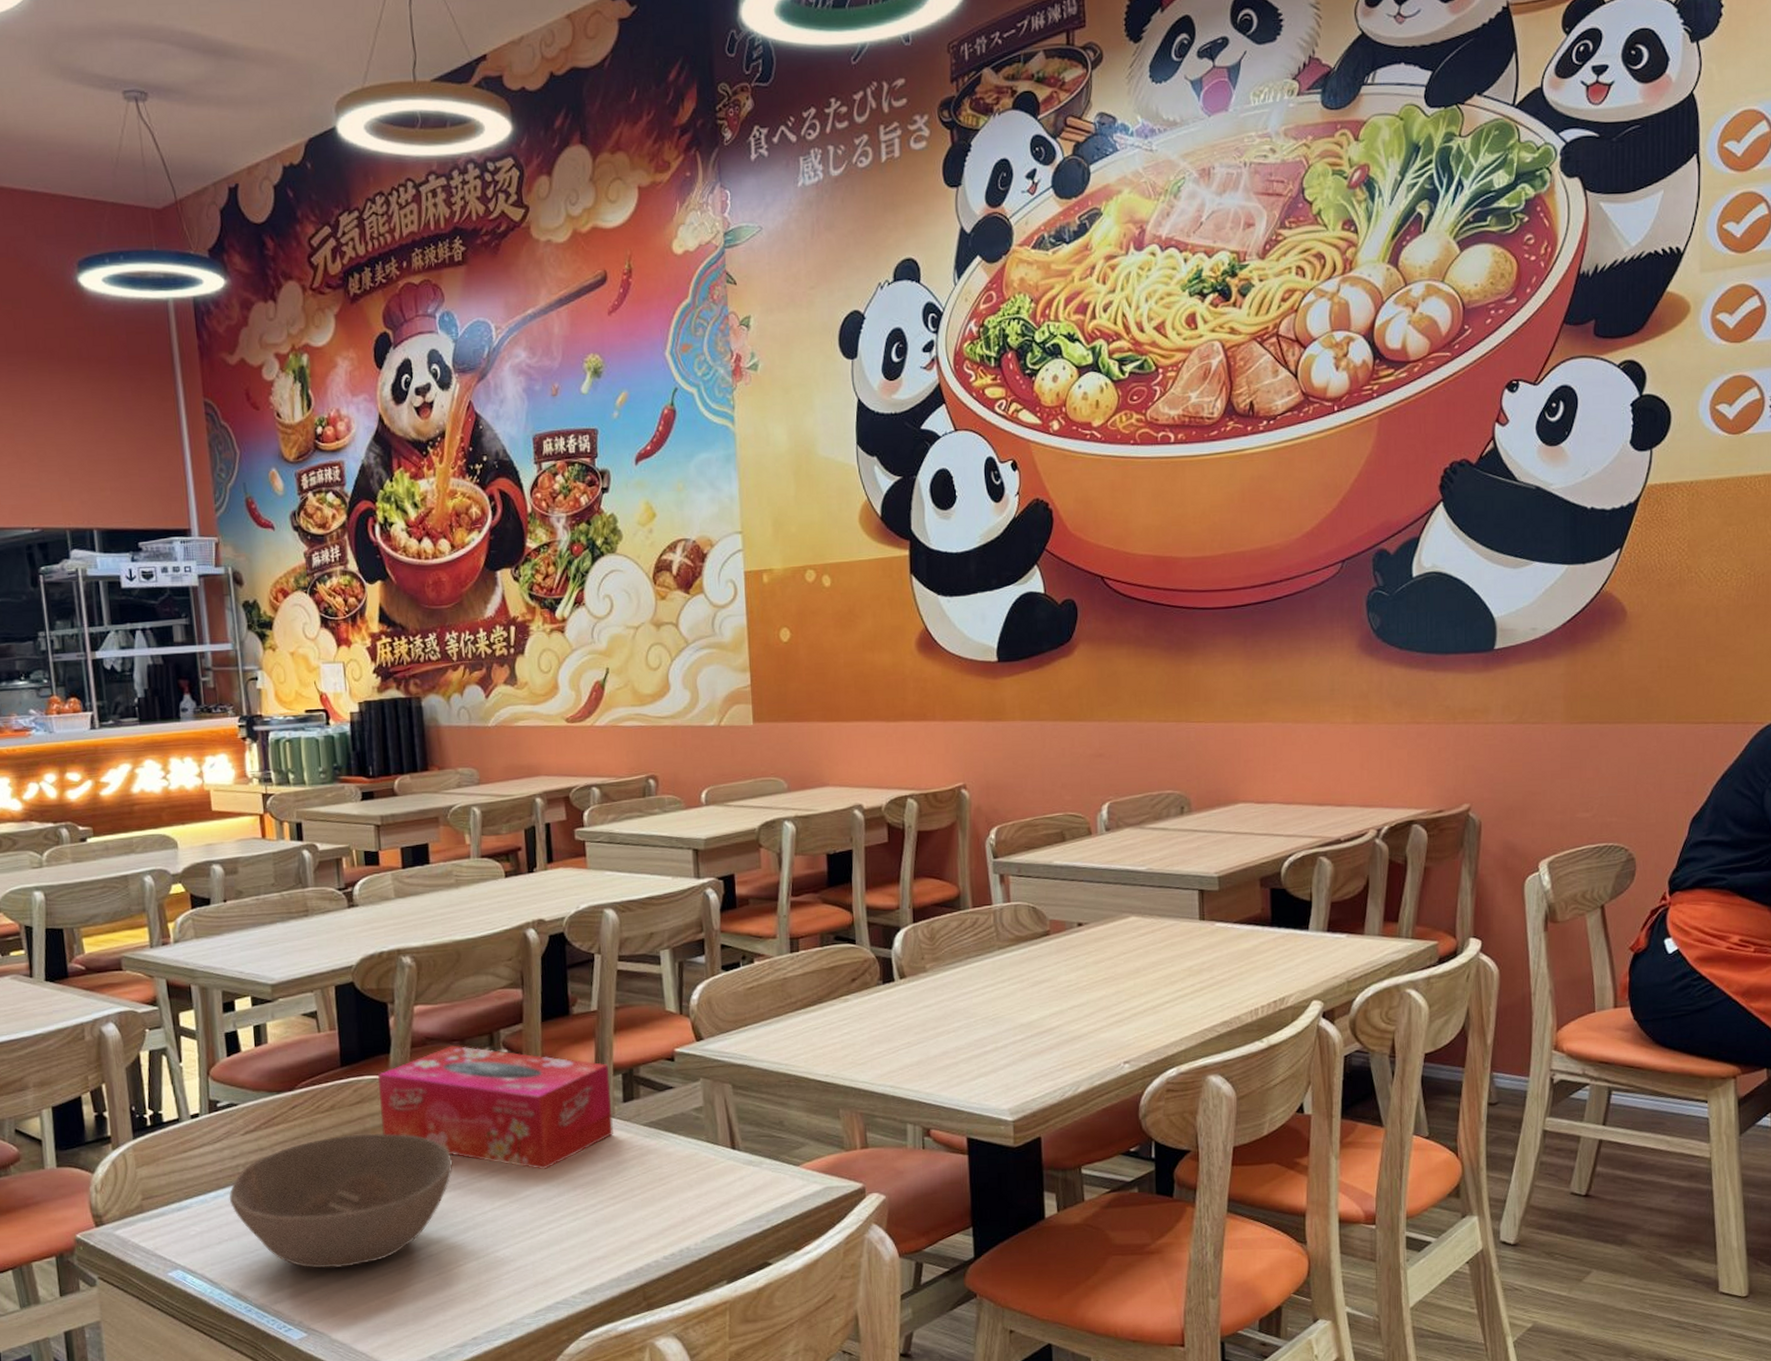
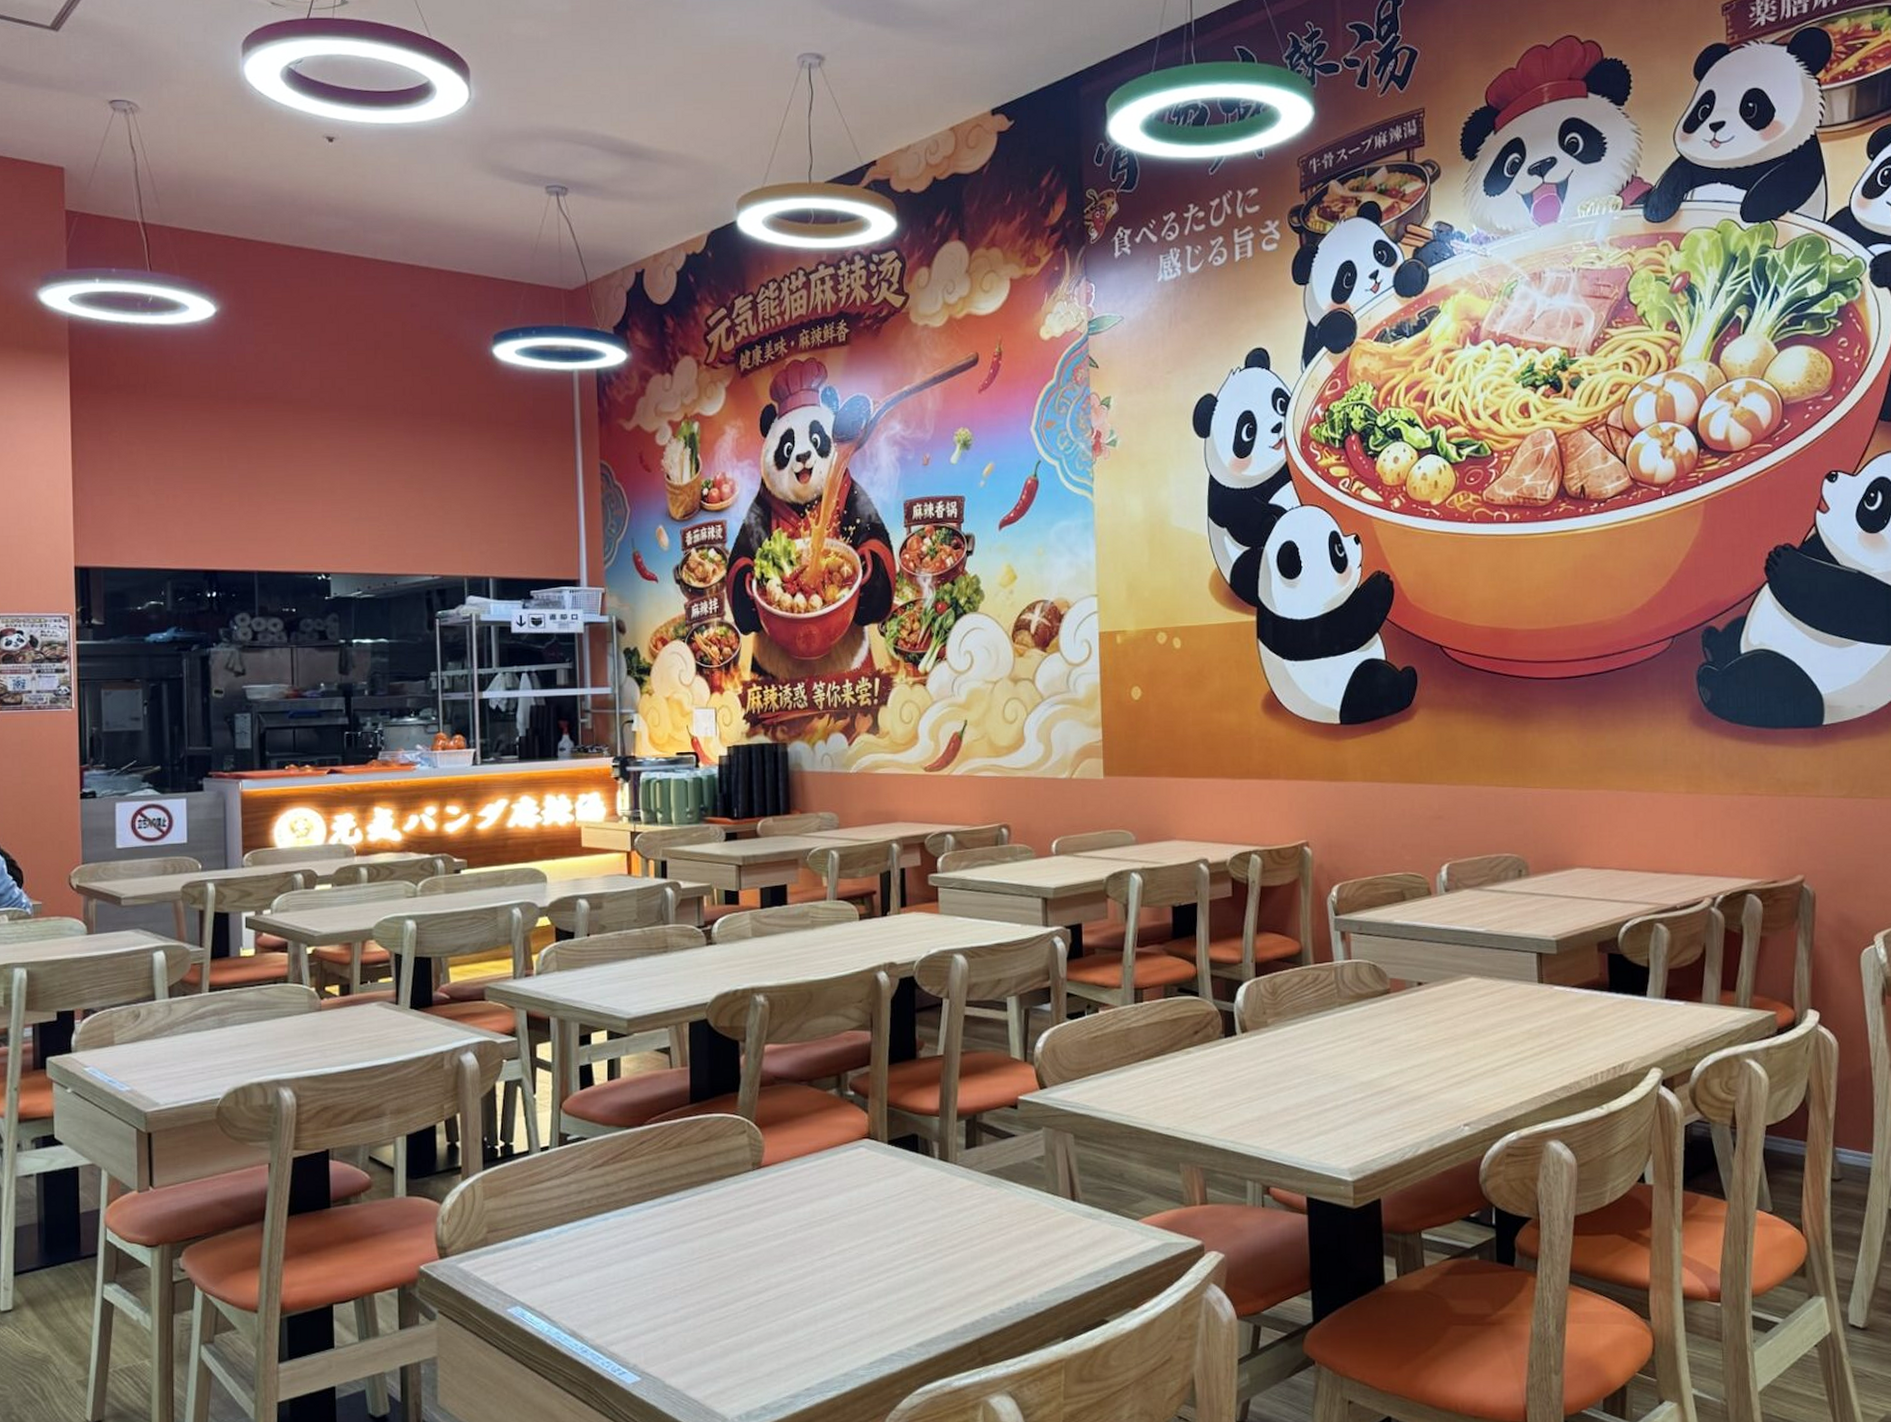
bowl: present [229,1133,453,1268] -> none [572,1172,795,1310]
tissue box: present [378,1045,613,1170] -> none [726,1086,955,1216]

